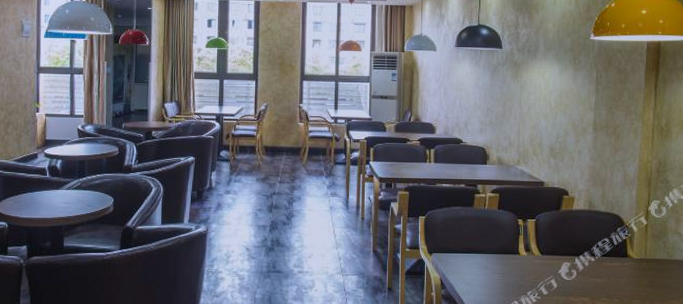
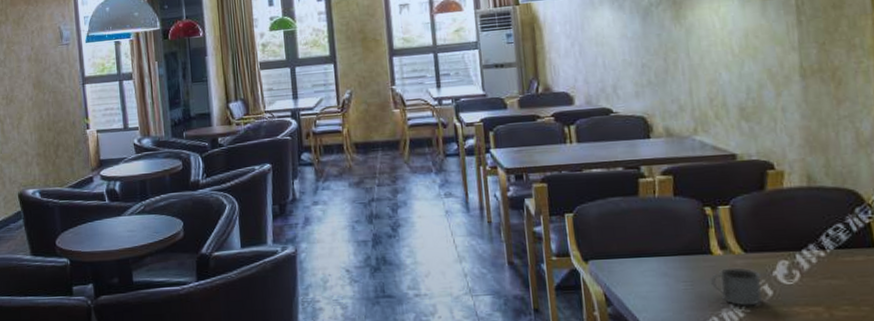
mug: none [516,265,550,294] -> present [709,267,762,306]

